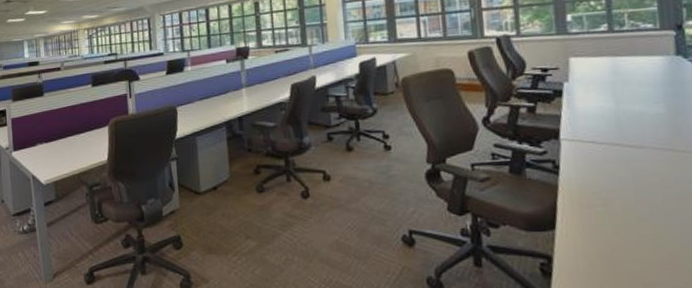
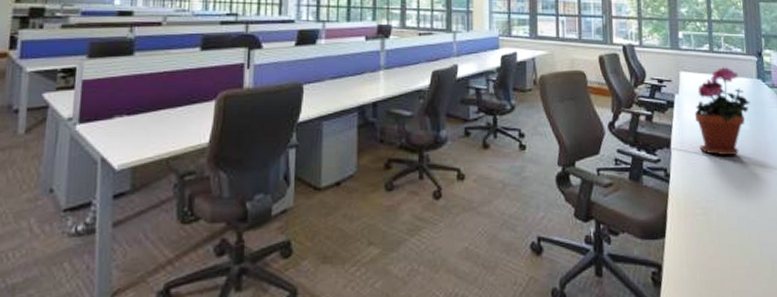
potted plant: none [589,47,667,143] -> present [694,67,751,155]

